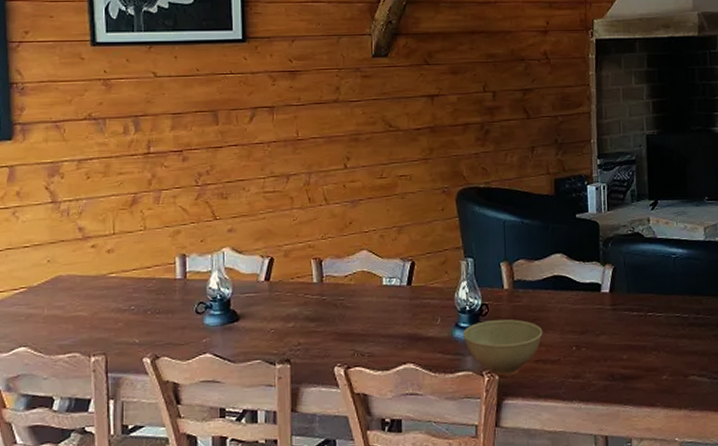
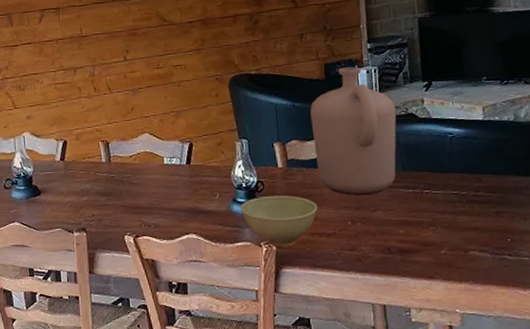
water jug: none [538,183,624,319] -> present [310,67,397,195]

